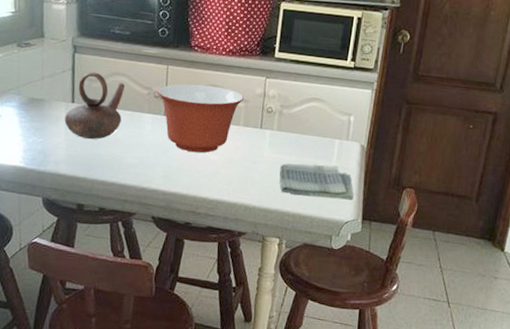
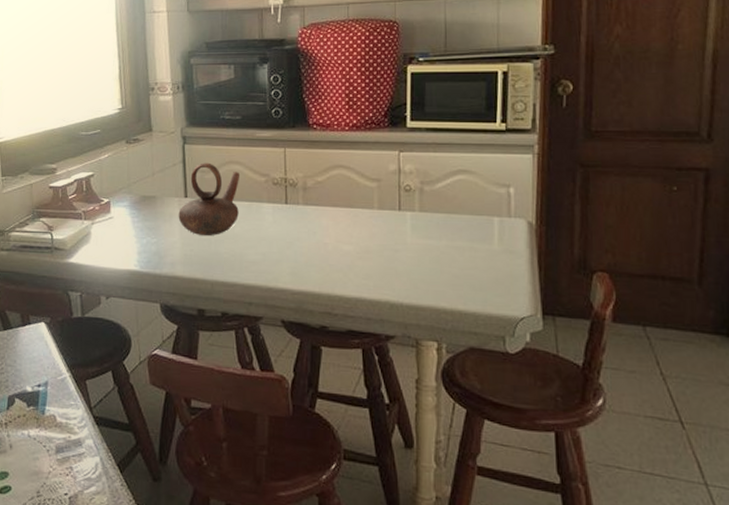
mixing bowl: present [157,84,245,153] -> none [275,166,376,244]
dish towel: present [279,163,354,200] -> none [429,249,527,291]

